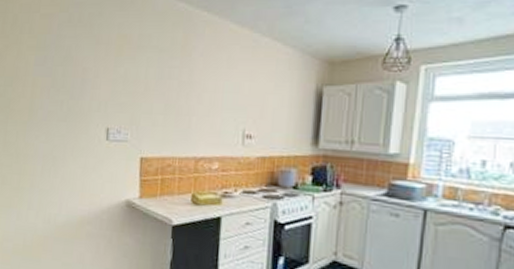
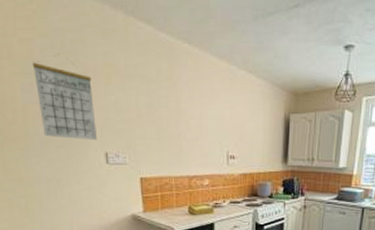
calendar: none [48,27,104,114] -> present [32,54,98,140]

